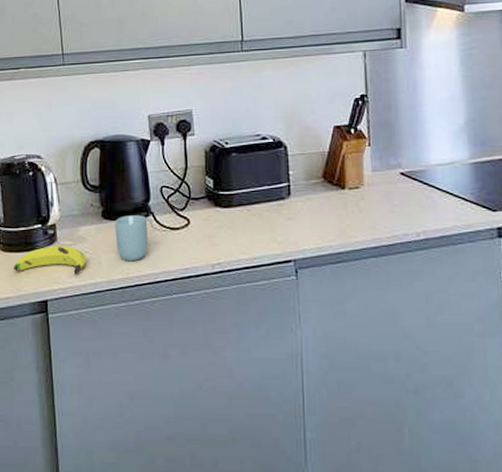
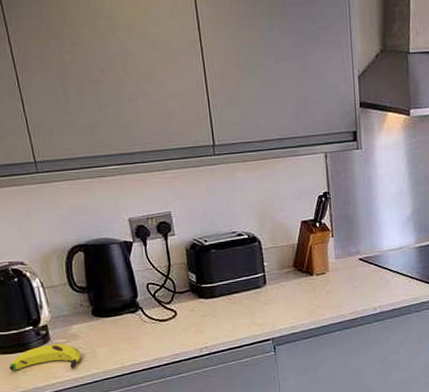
cup: present [115,215,148,262] -> none [105,311,140,353]

